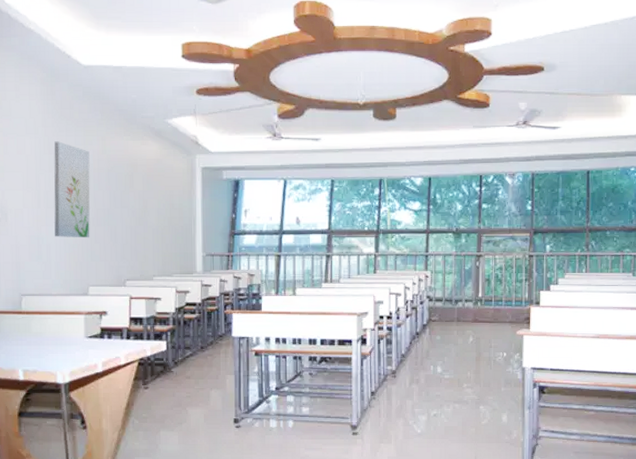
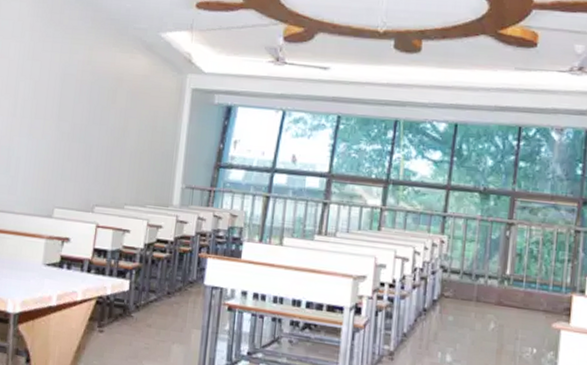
wall art: present [54,141,90,238] -> none [26,47,74,155]

